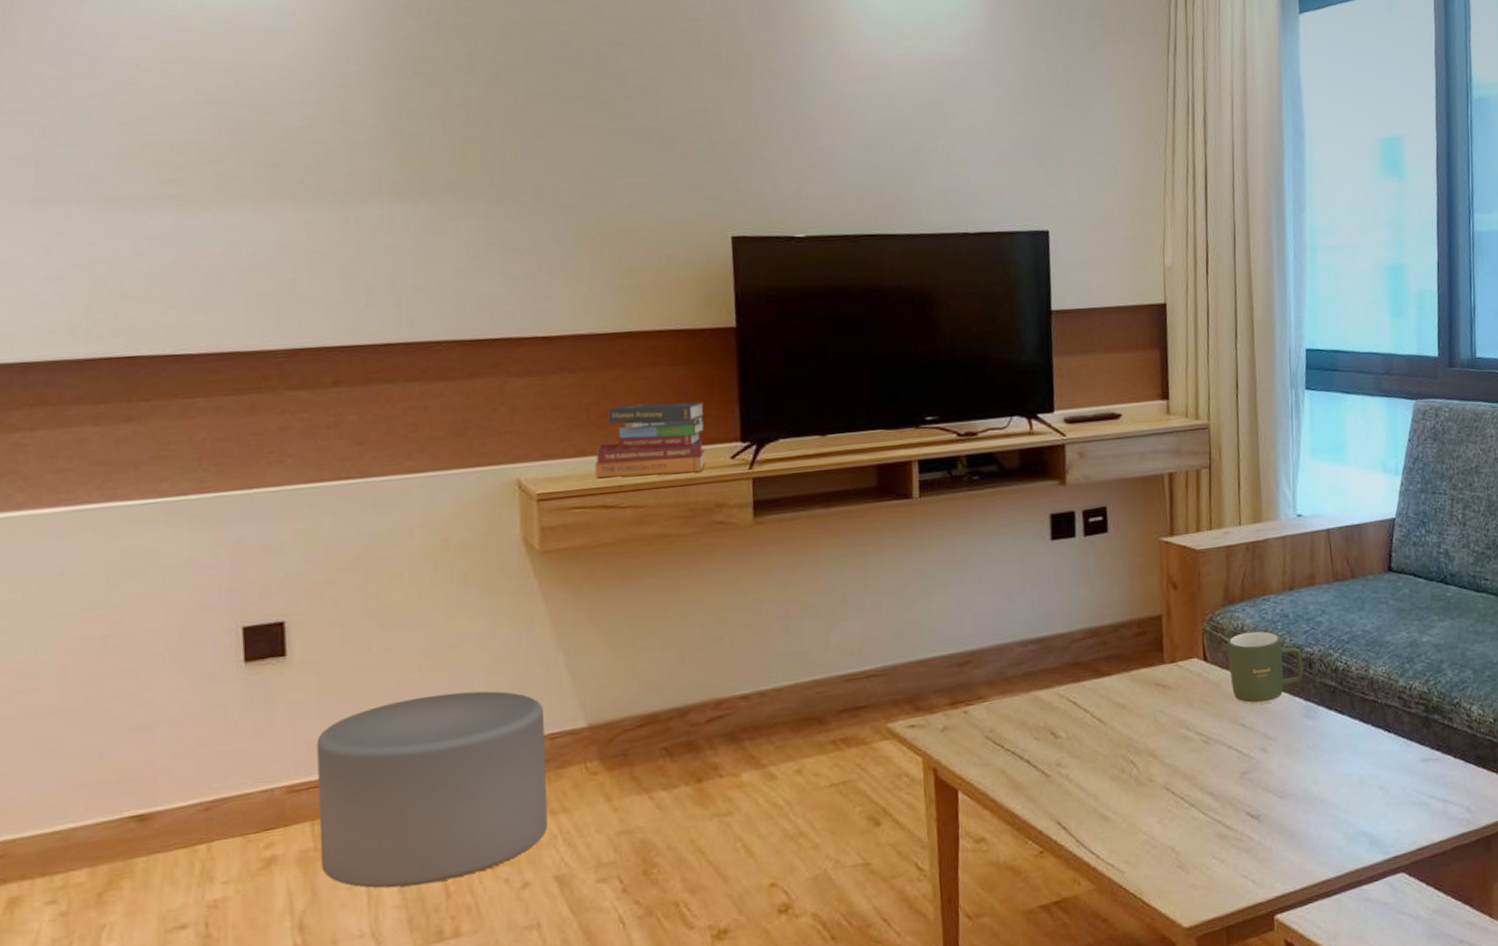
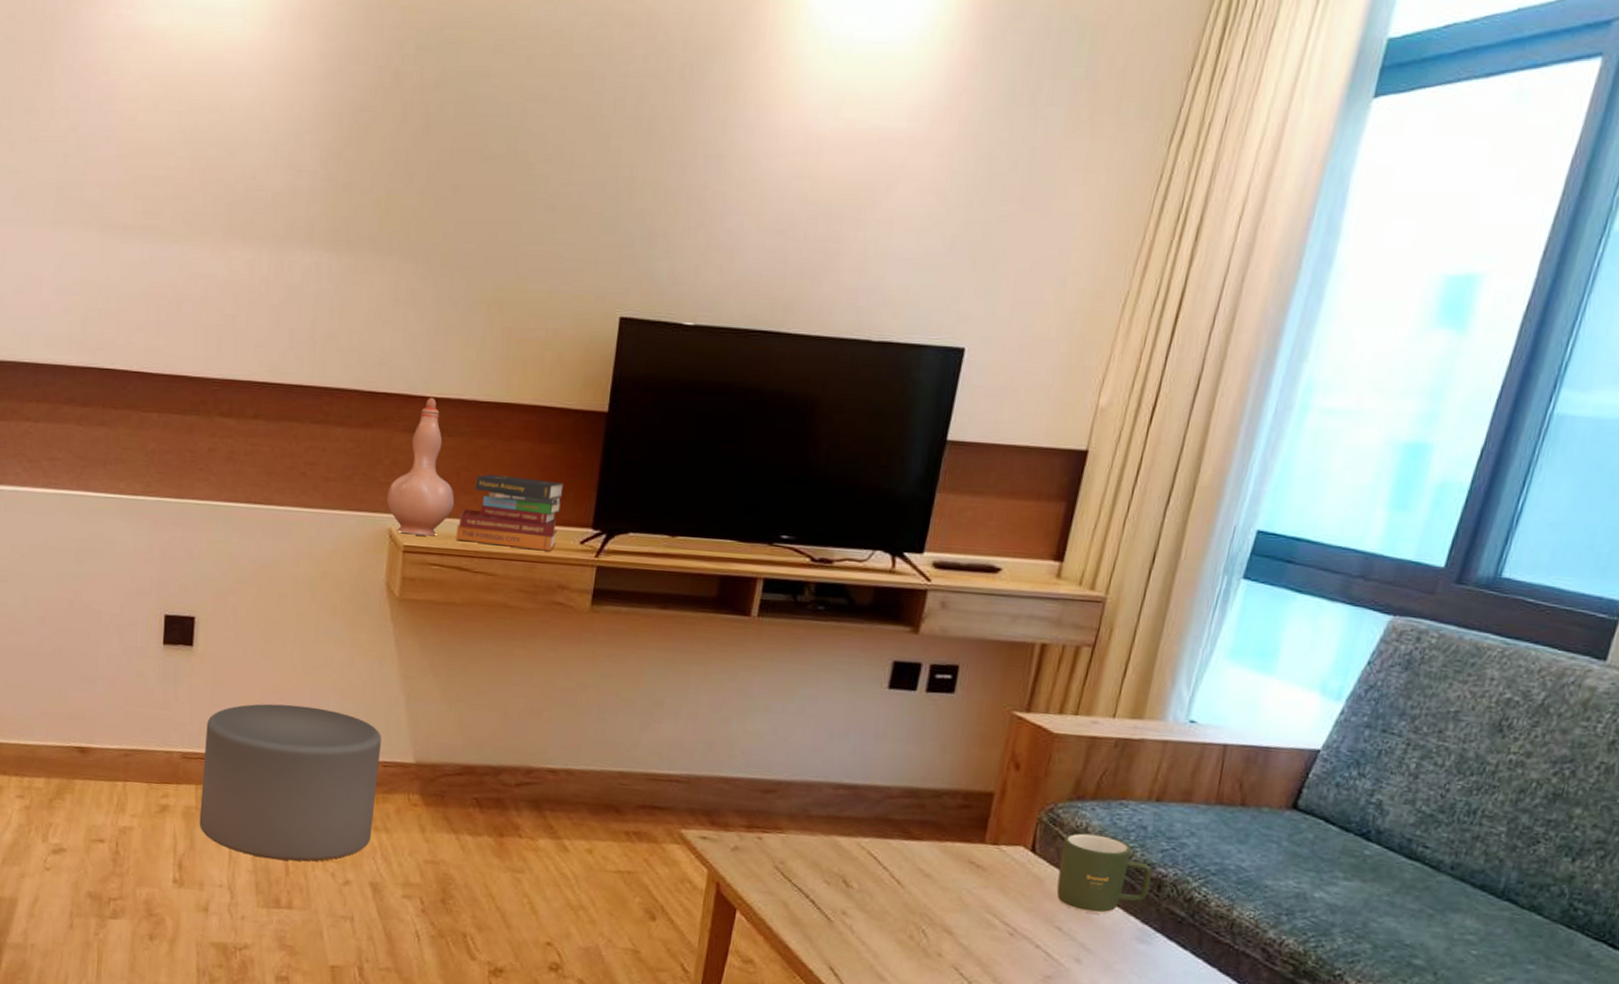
vase: none [509,336,588,482] -> present [386,397,455,536]

